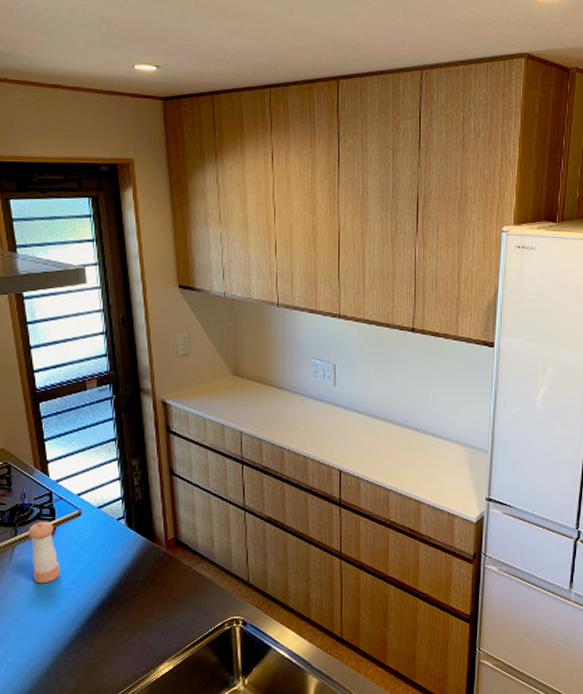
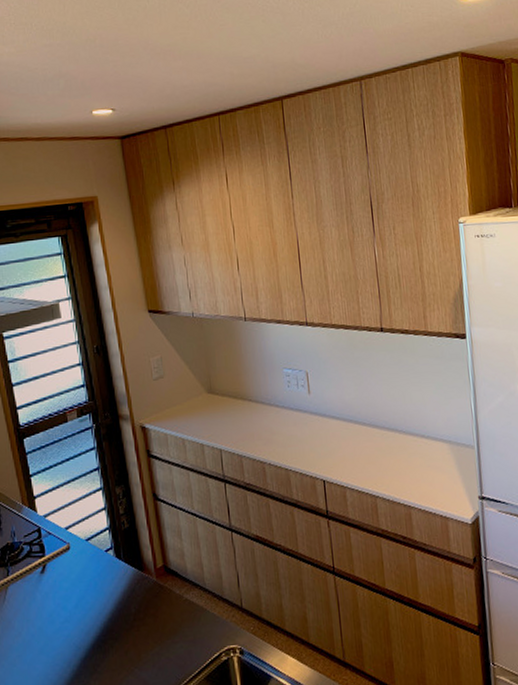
pepper shaker: present [28,521,61,584] -> none [20,558,54,625]

